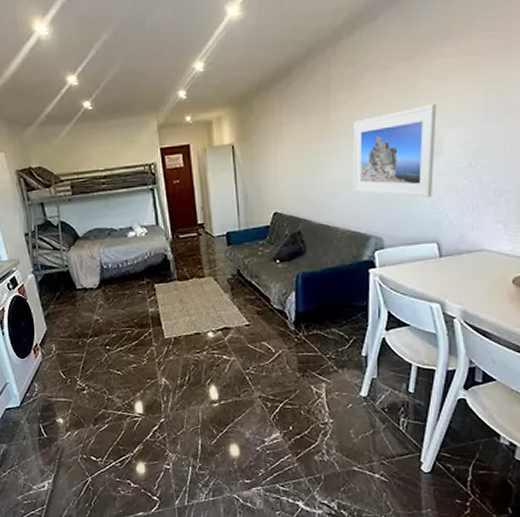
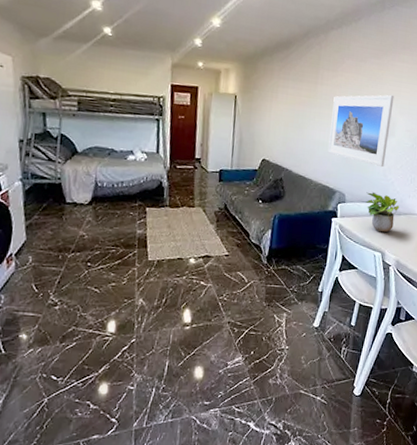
potted plant: none [411,230,460,279] -> present [365,191,400,233]

